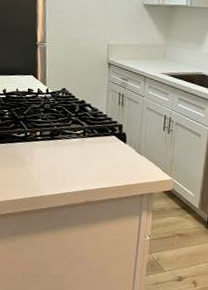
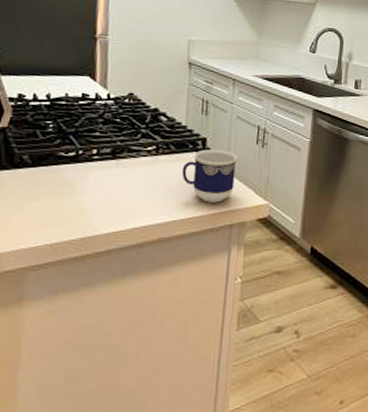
cup: none [103,134,147,177] -> present [181,149,237,203]

